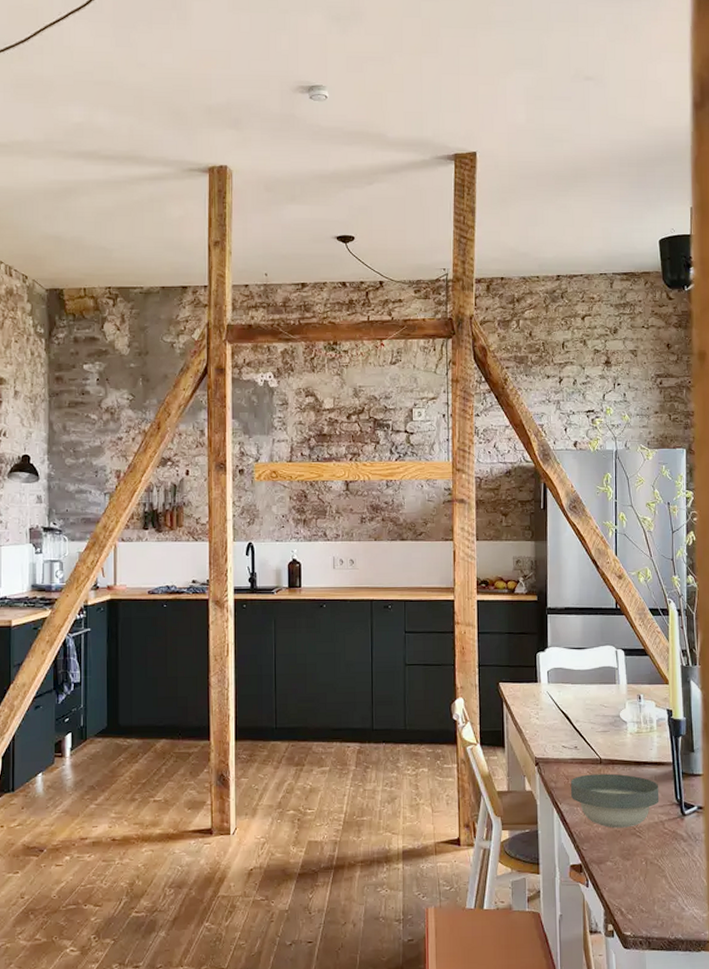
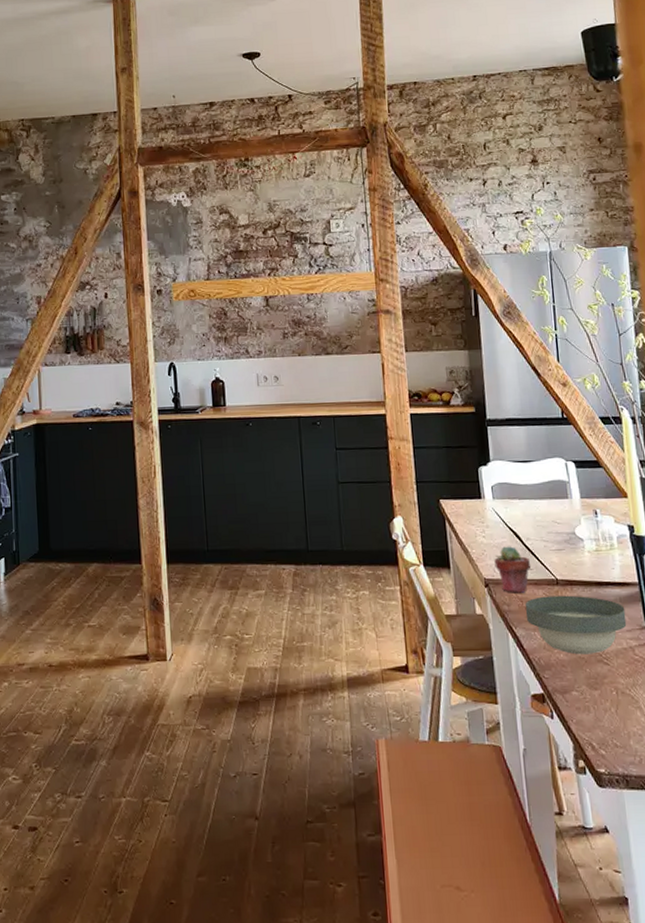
potted succulent: none [545,727,579,772] -> present [494,546,531,593]

